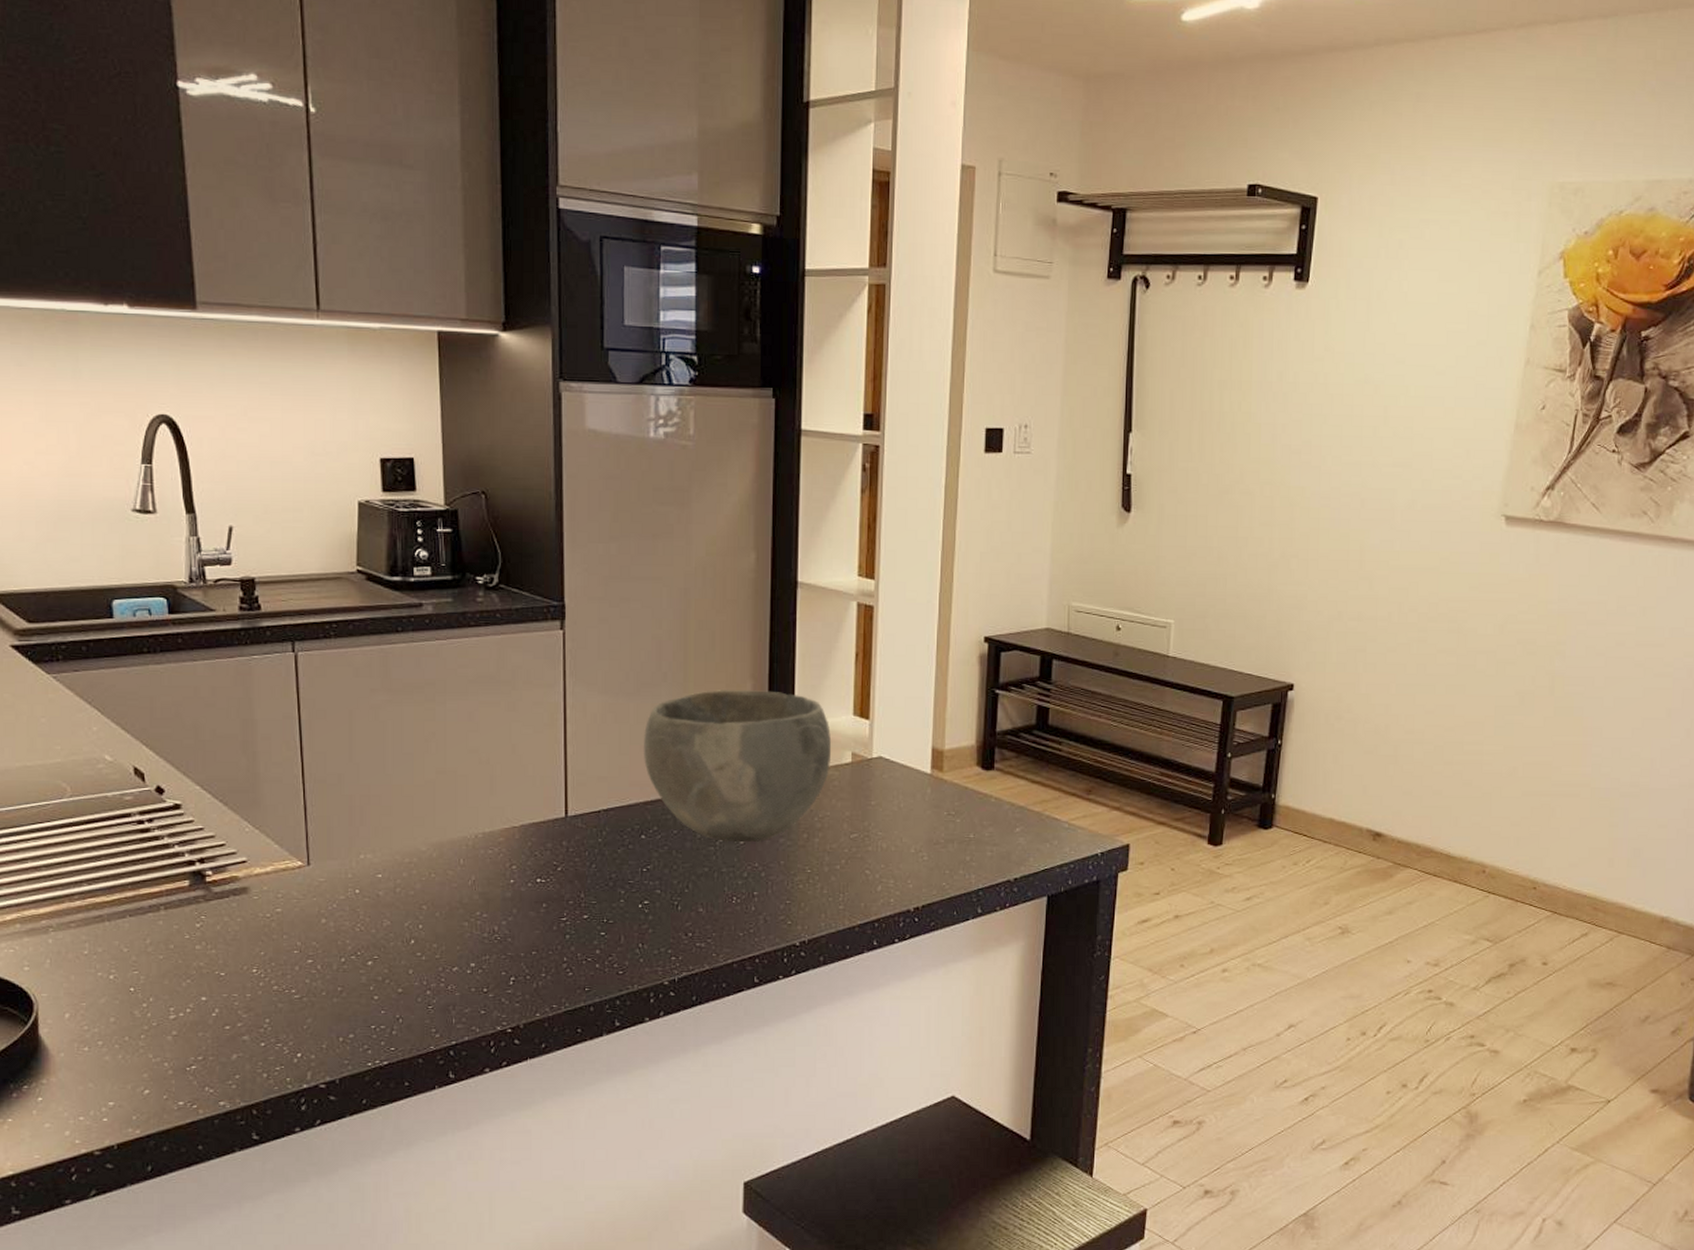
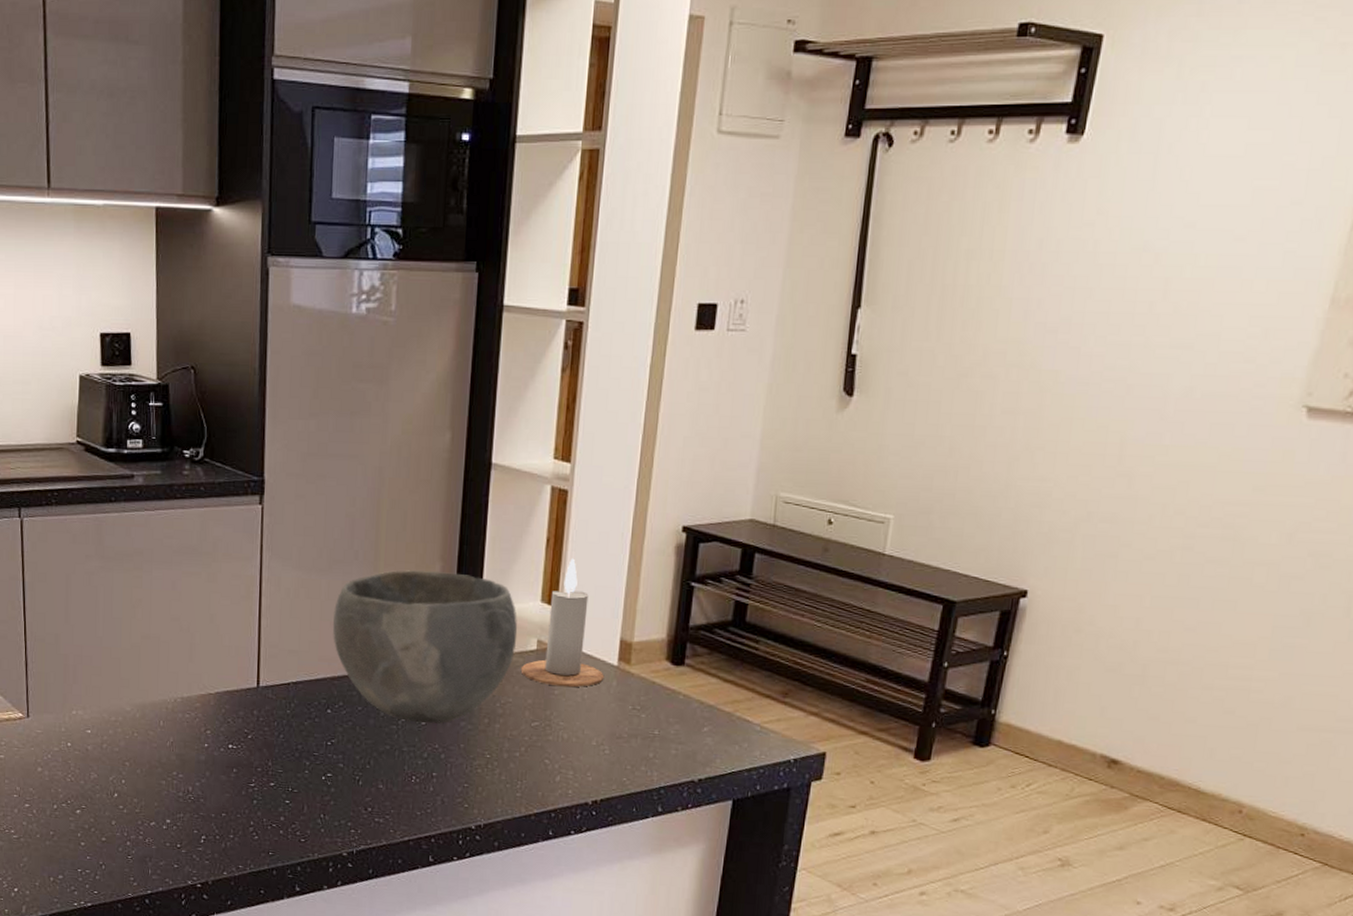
candle: none [837,671,919,798] -> present [520,558,605,688]

